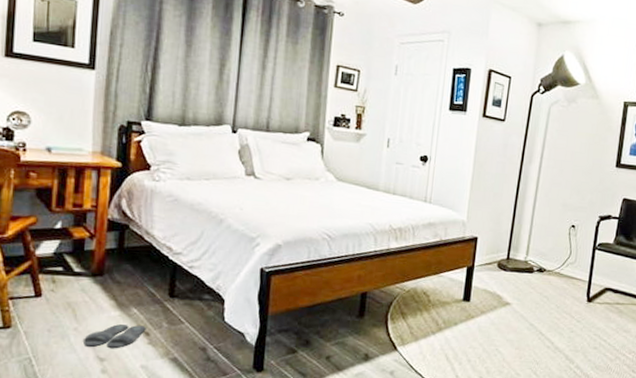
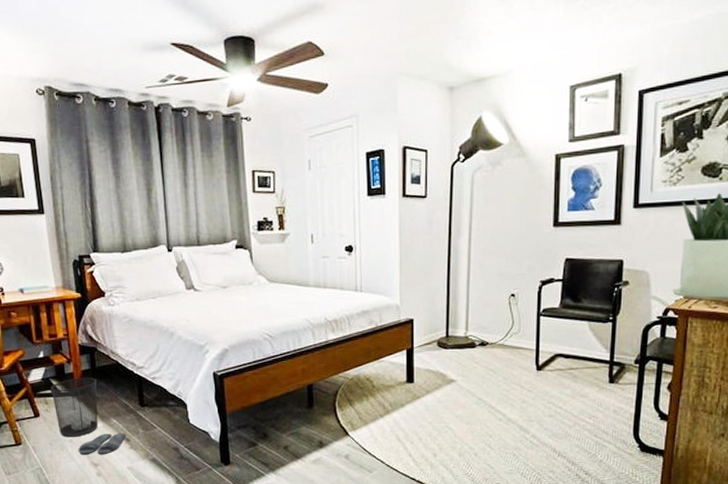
waste bin: none [62,257,123,325] -> present [51,378,99,437]

